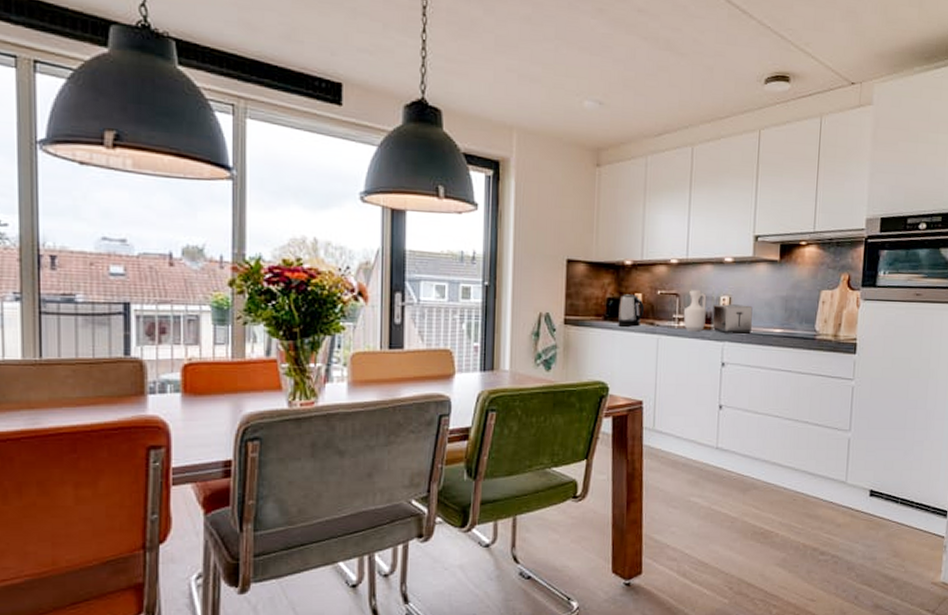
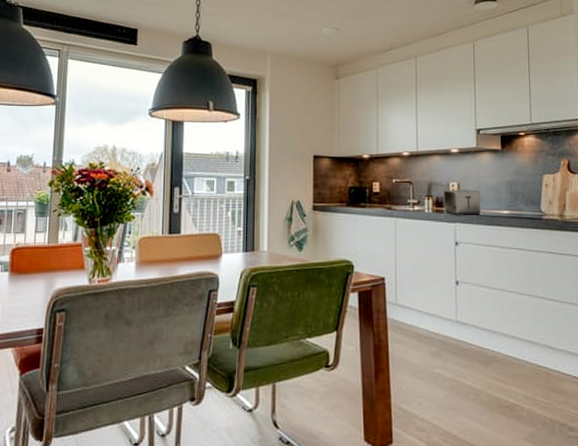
kettle: present [618,294,644,327] -> none [359,183,381,211]
ceramic jug: present [683,290,707,333] -> none [417,178,438,216]

